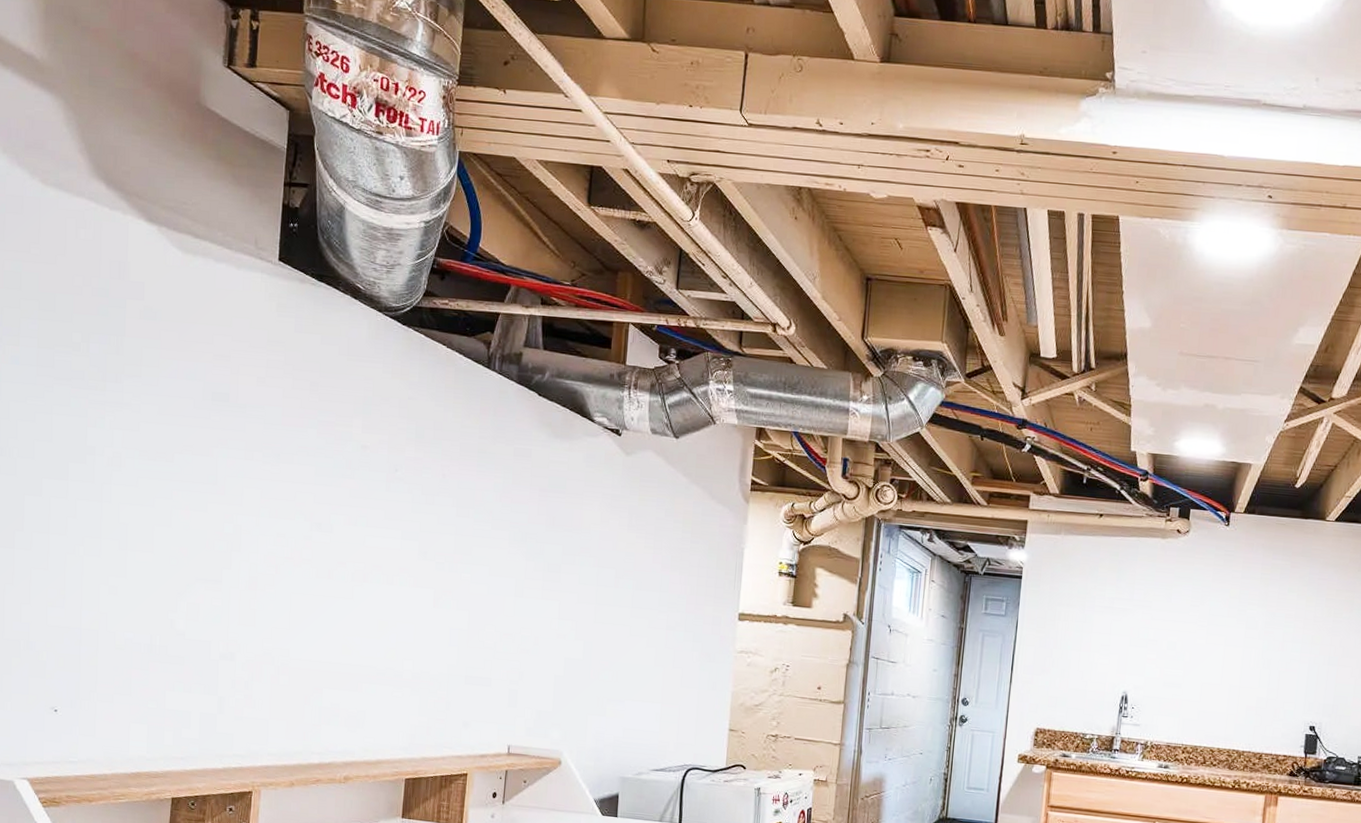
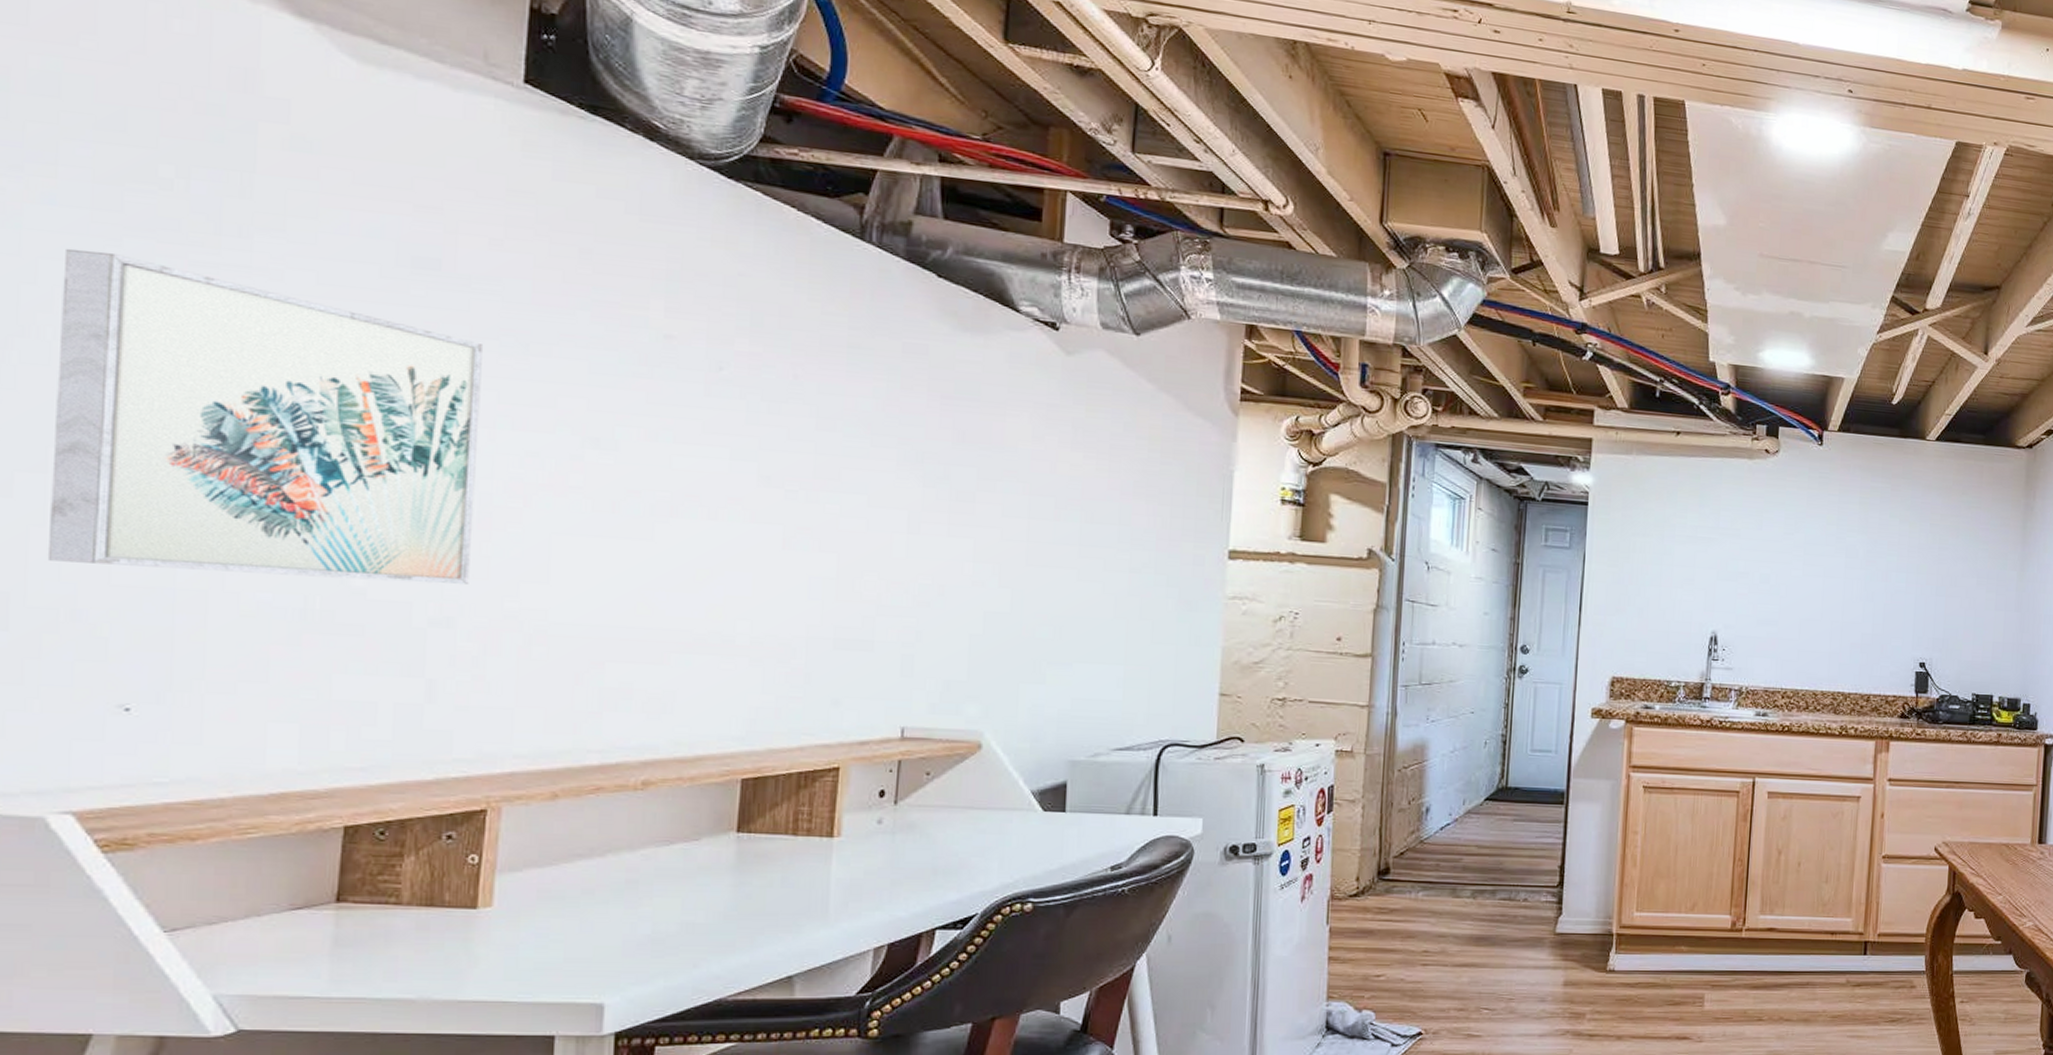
wall art: none [14,394,252,629] -> present [47,248,482,585]

